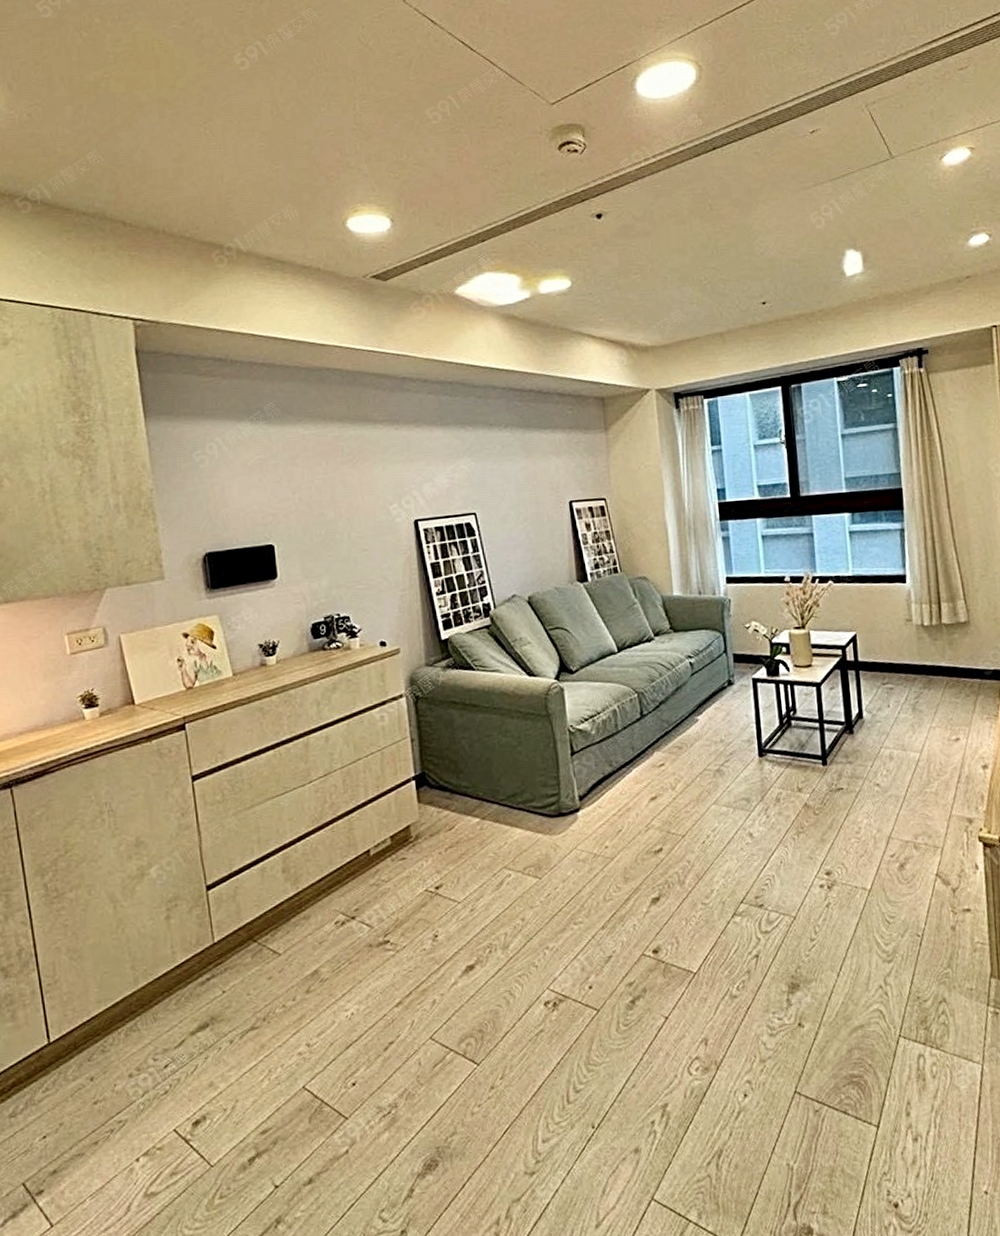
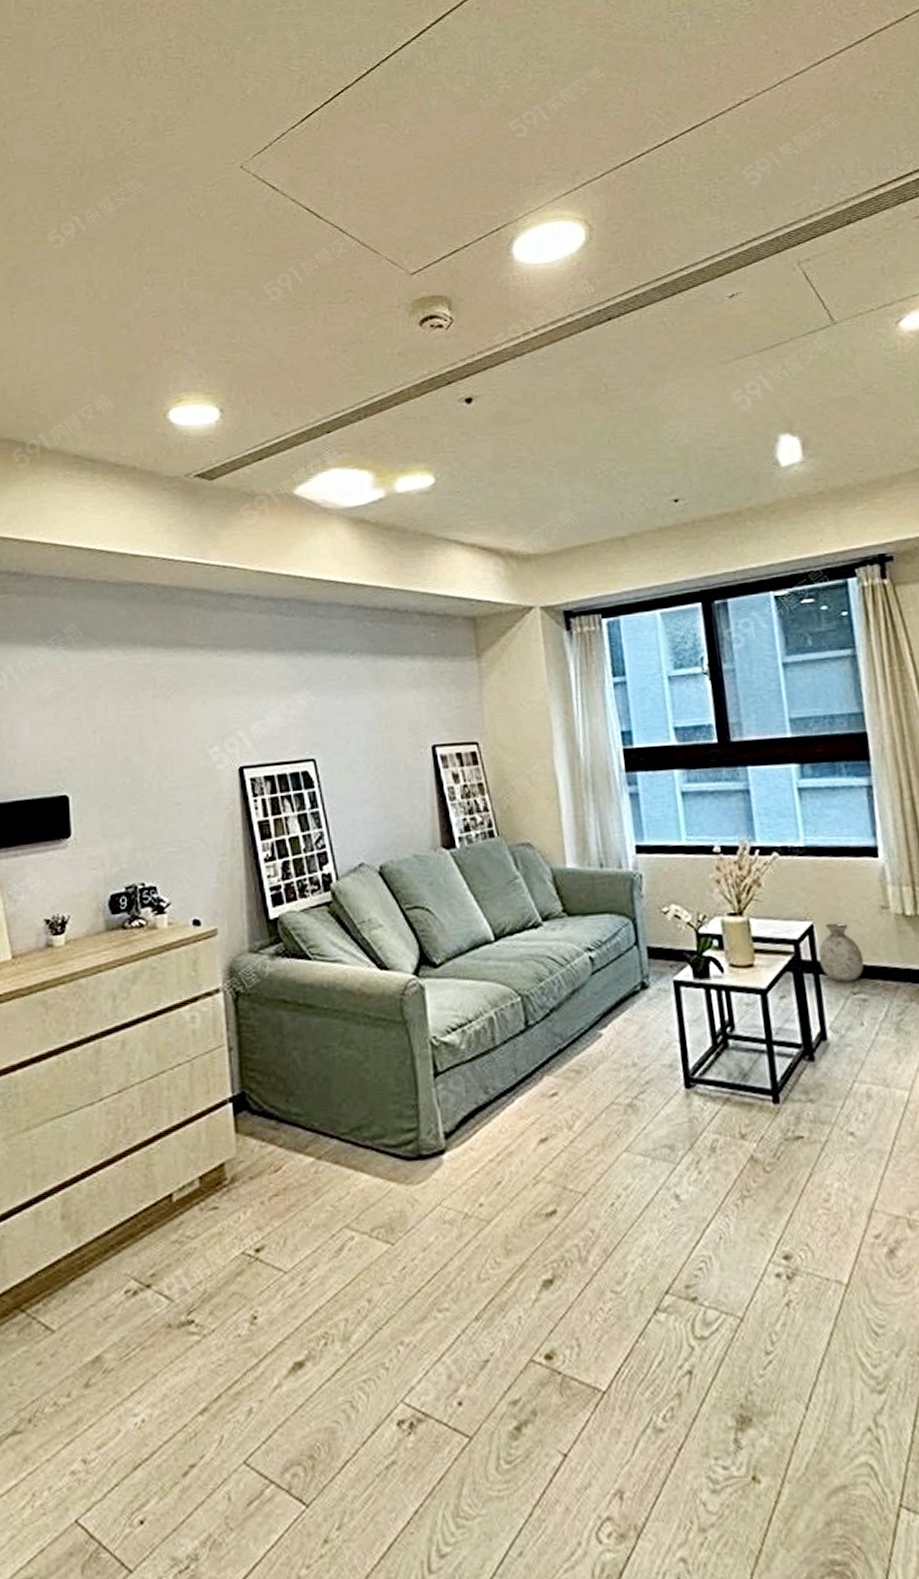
vase: none [859,632,892,676] -> present [818,922,865,982]

